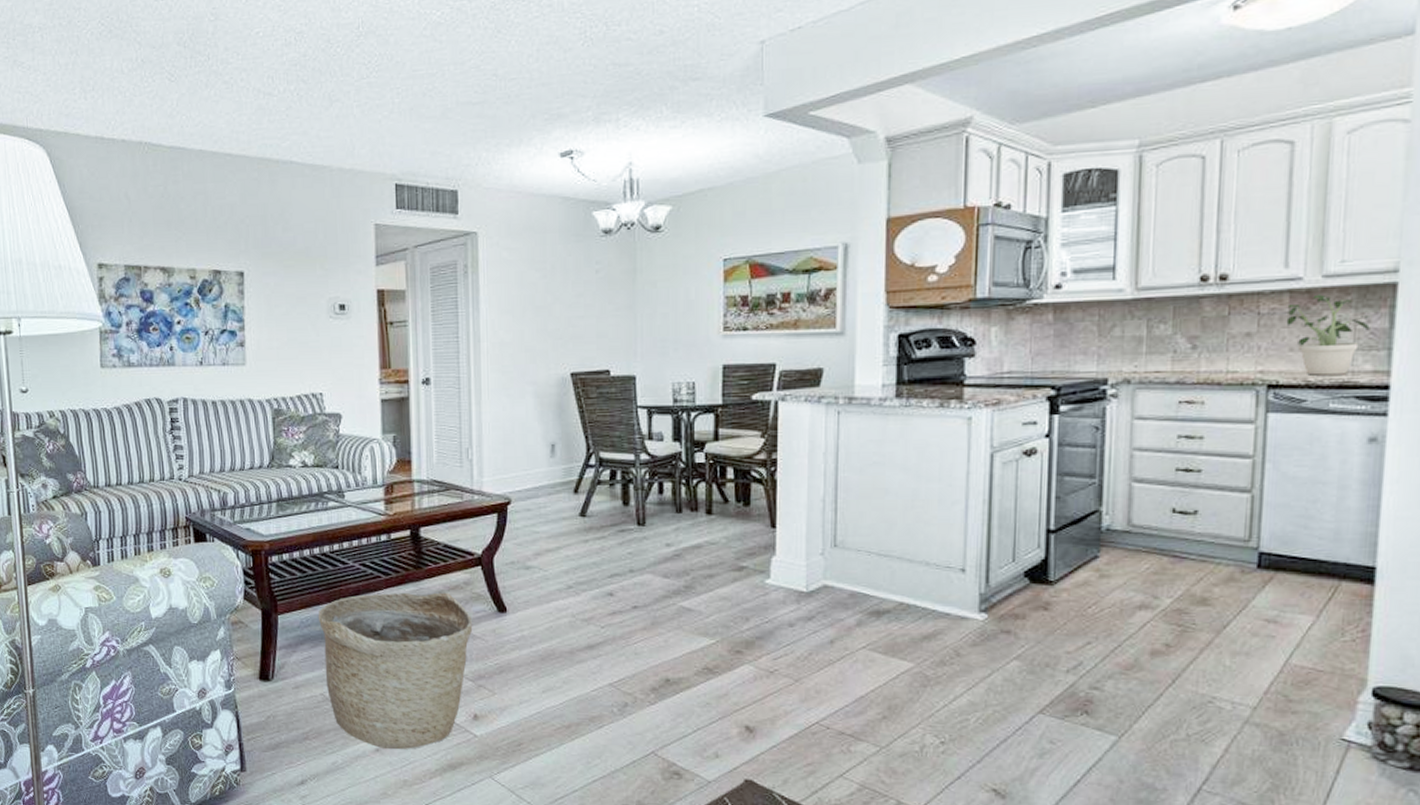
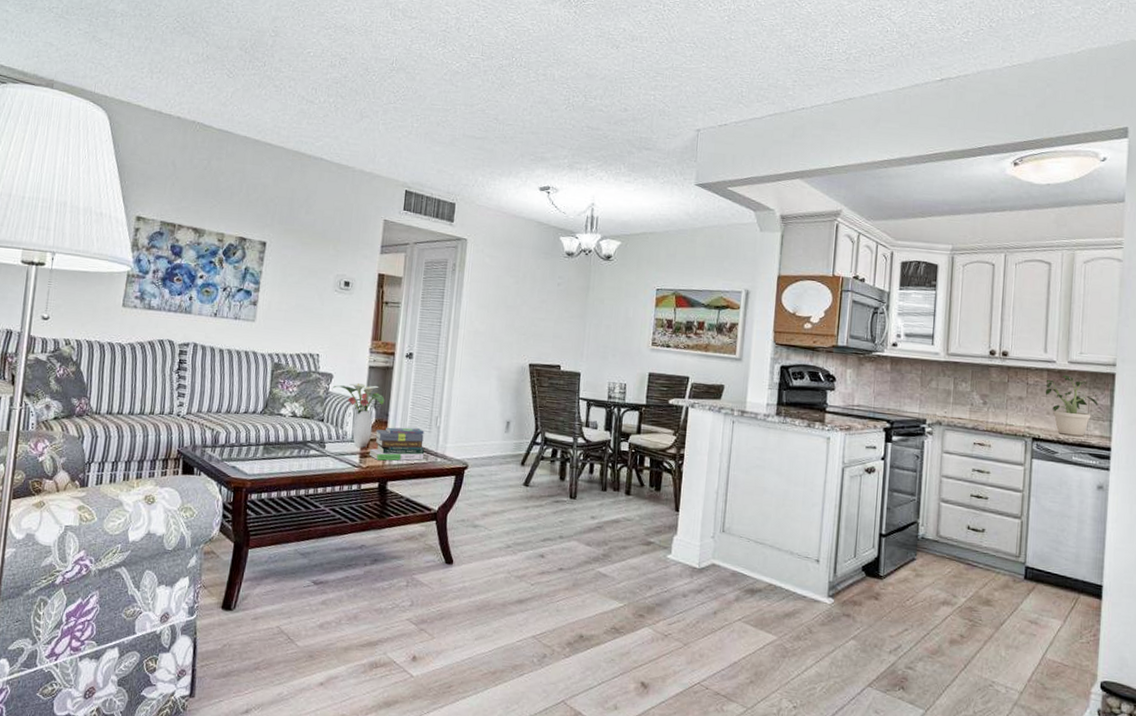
basket: present [317,592,473,750] -> none [283,536,423,685]
flower arrangement: none [342,419,404,494] -> present [332,382,384,449]
books: none [394,464,458,505] -> present [368,427,425,461]

